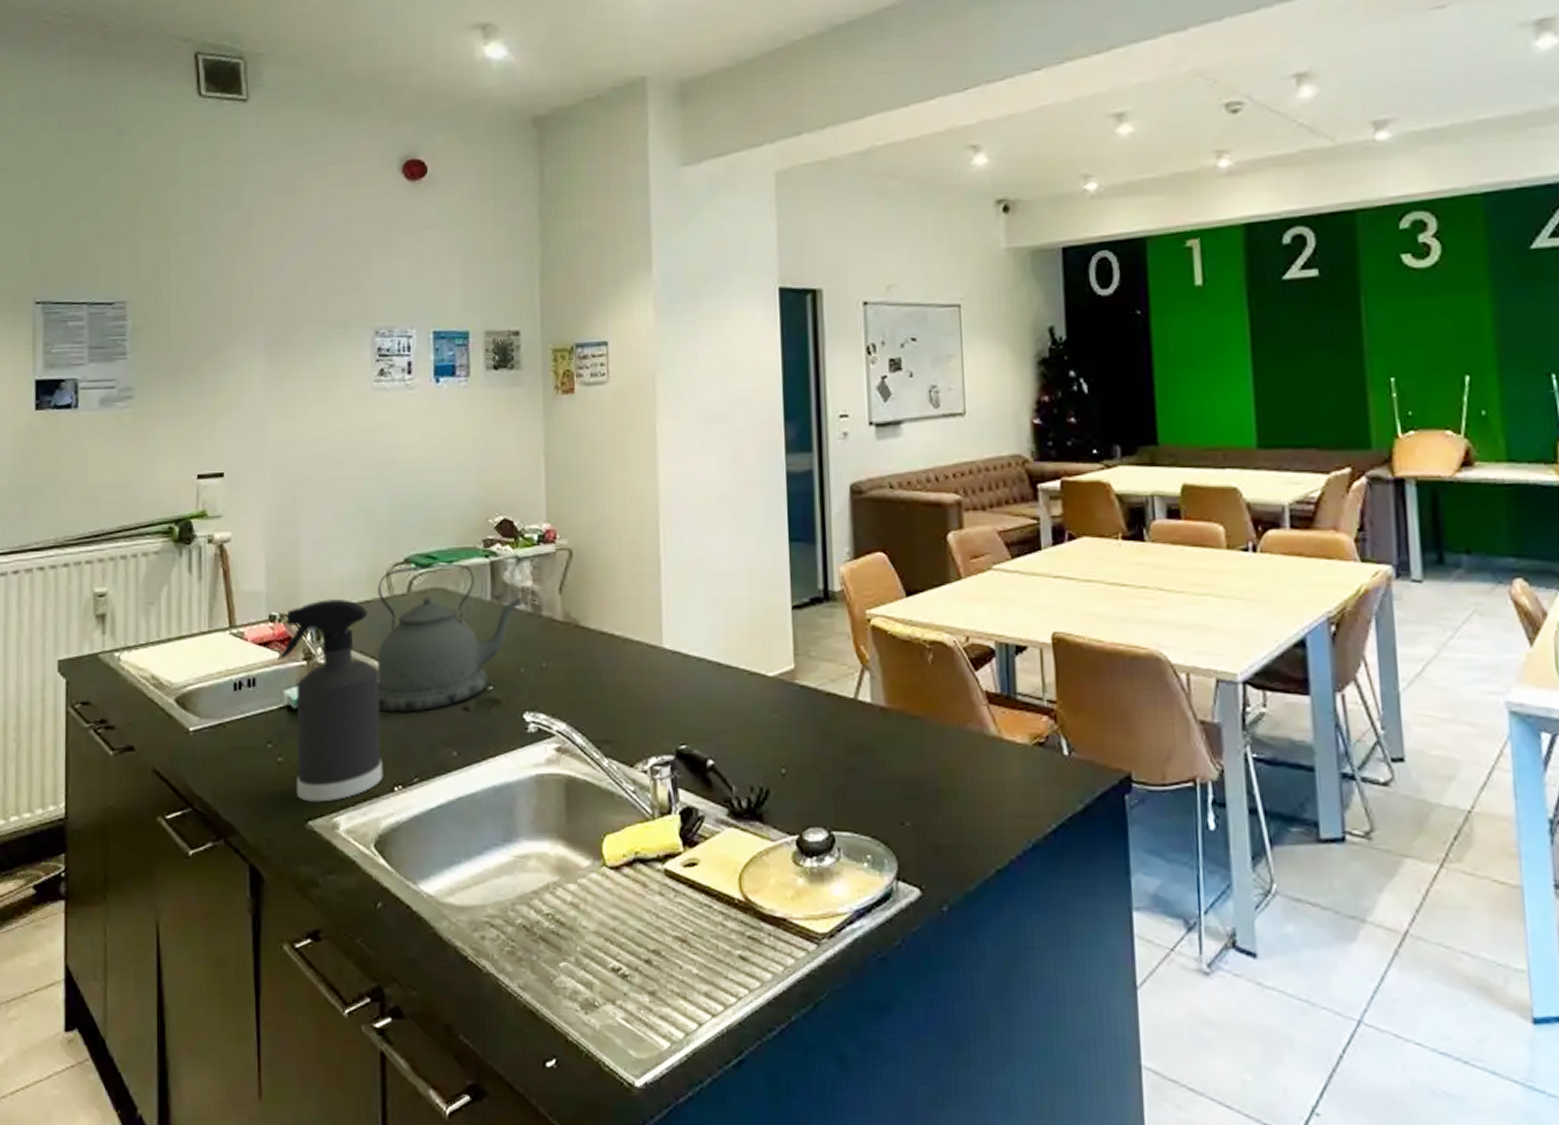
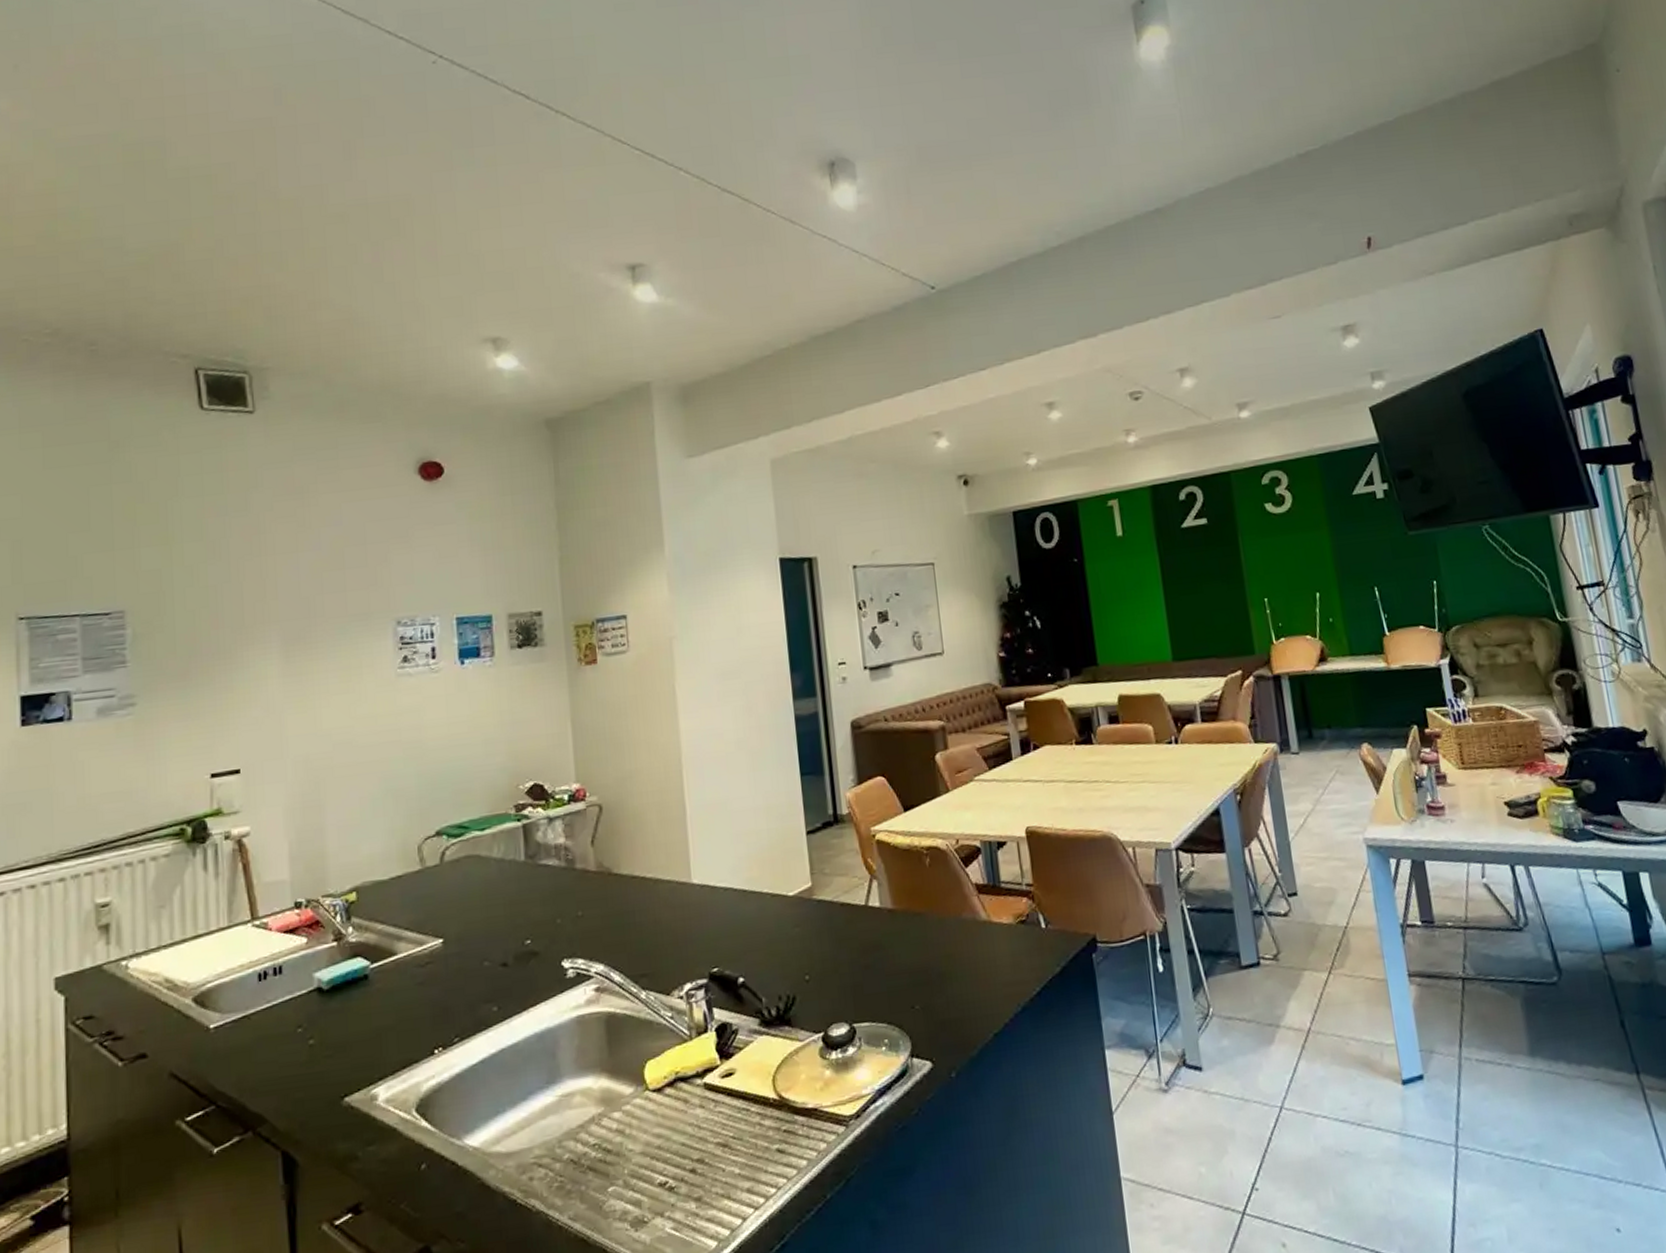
spray bottle: present [279,598,383,802] -> none [306,876,422,1079]
kettle: present [377,563,522,712] -> none [409,829,555,979]

